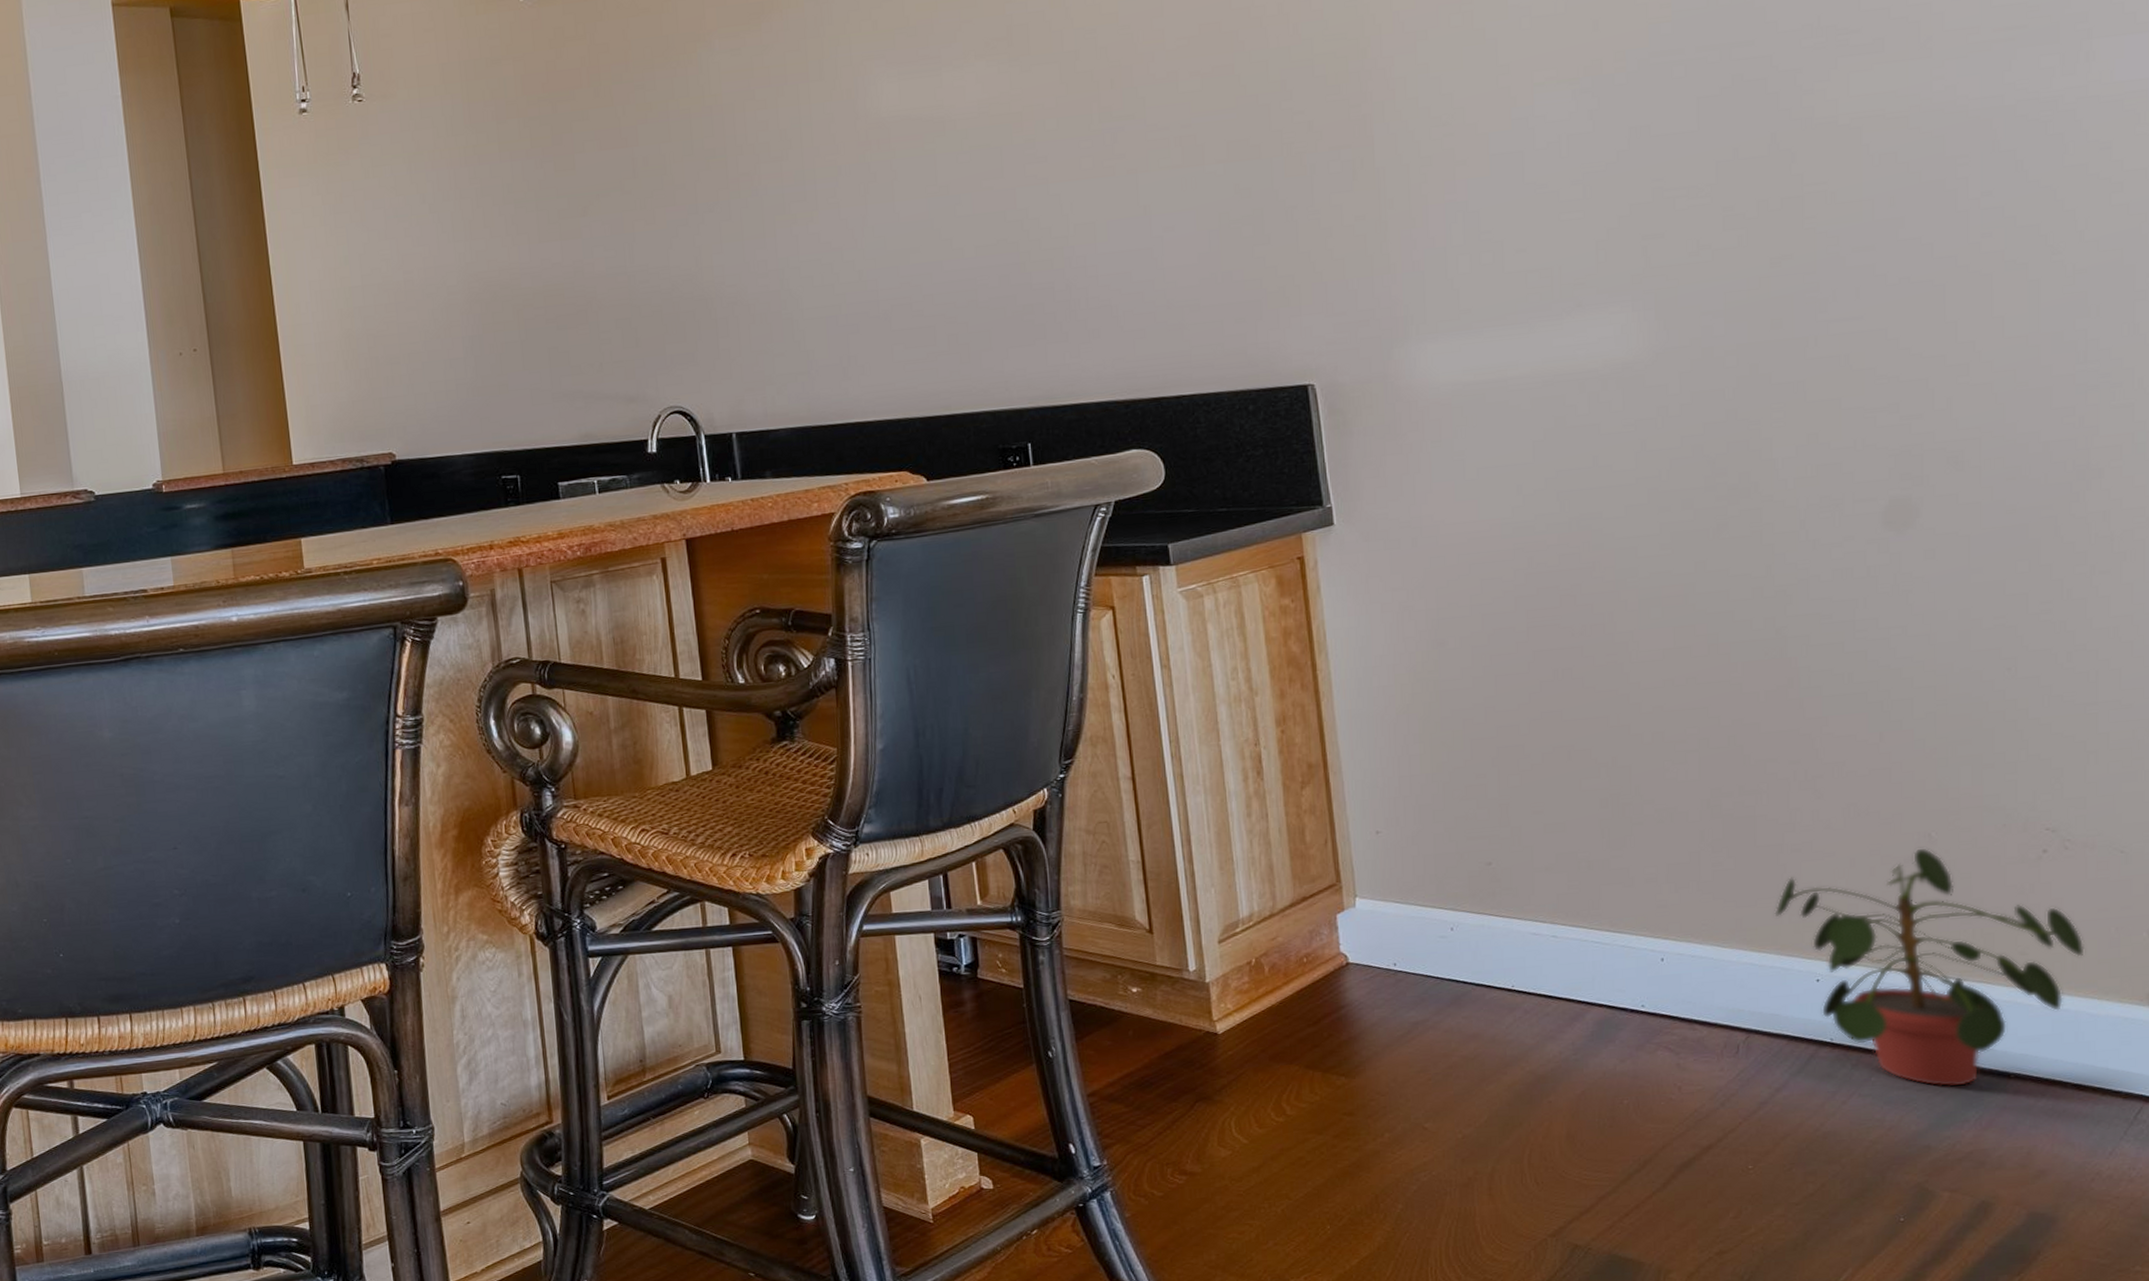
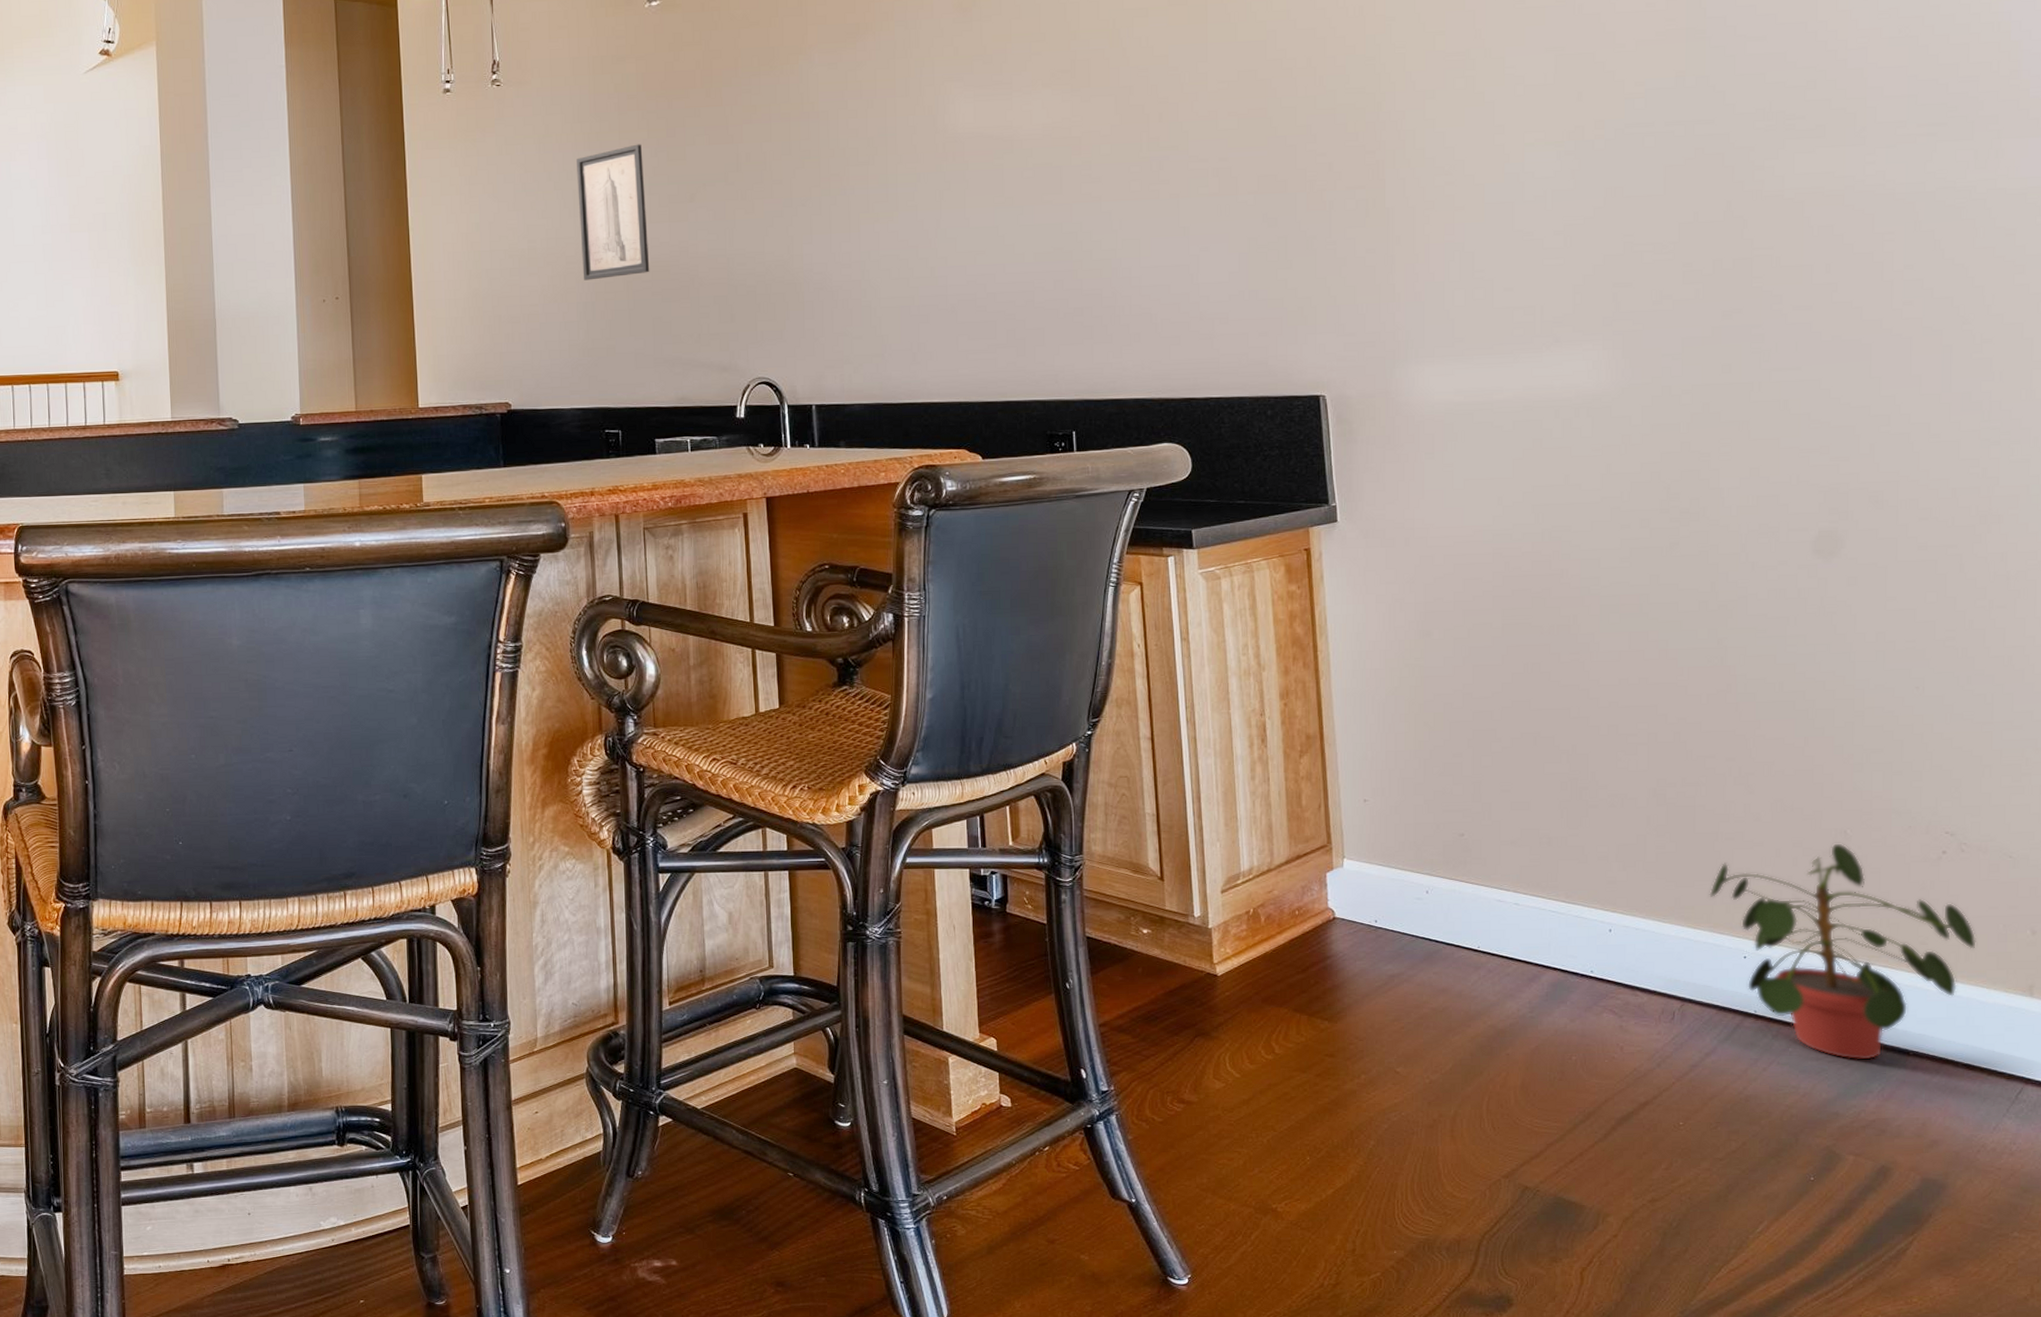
wall art: none [453,155,542,312] -> present [577,144,650,281]

